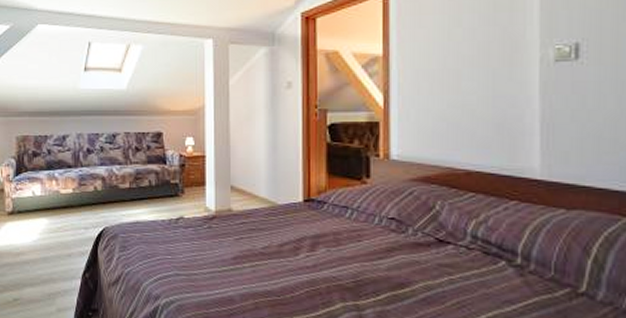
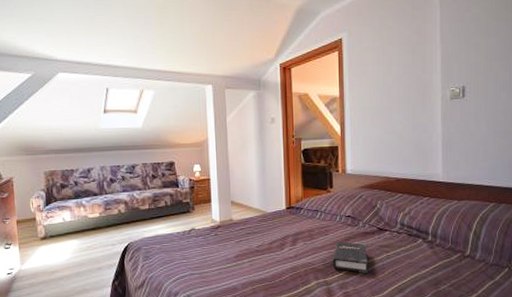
hardback book: none [367,252,419,302] -> present [332,242,368,274]

